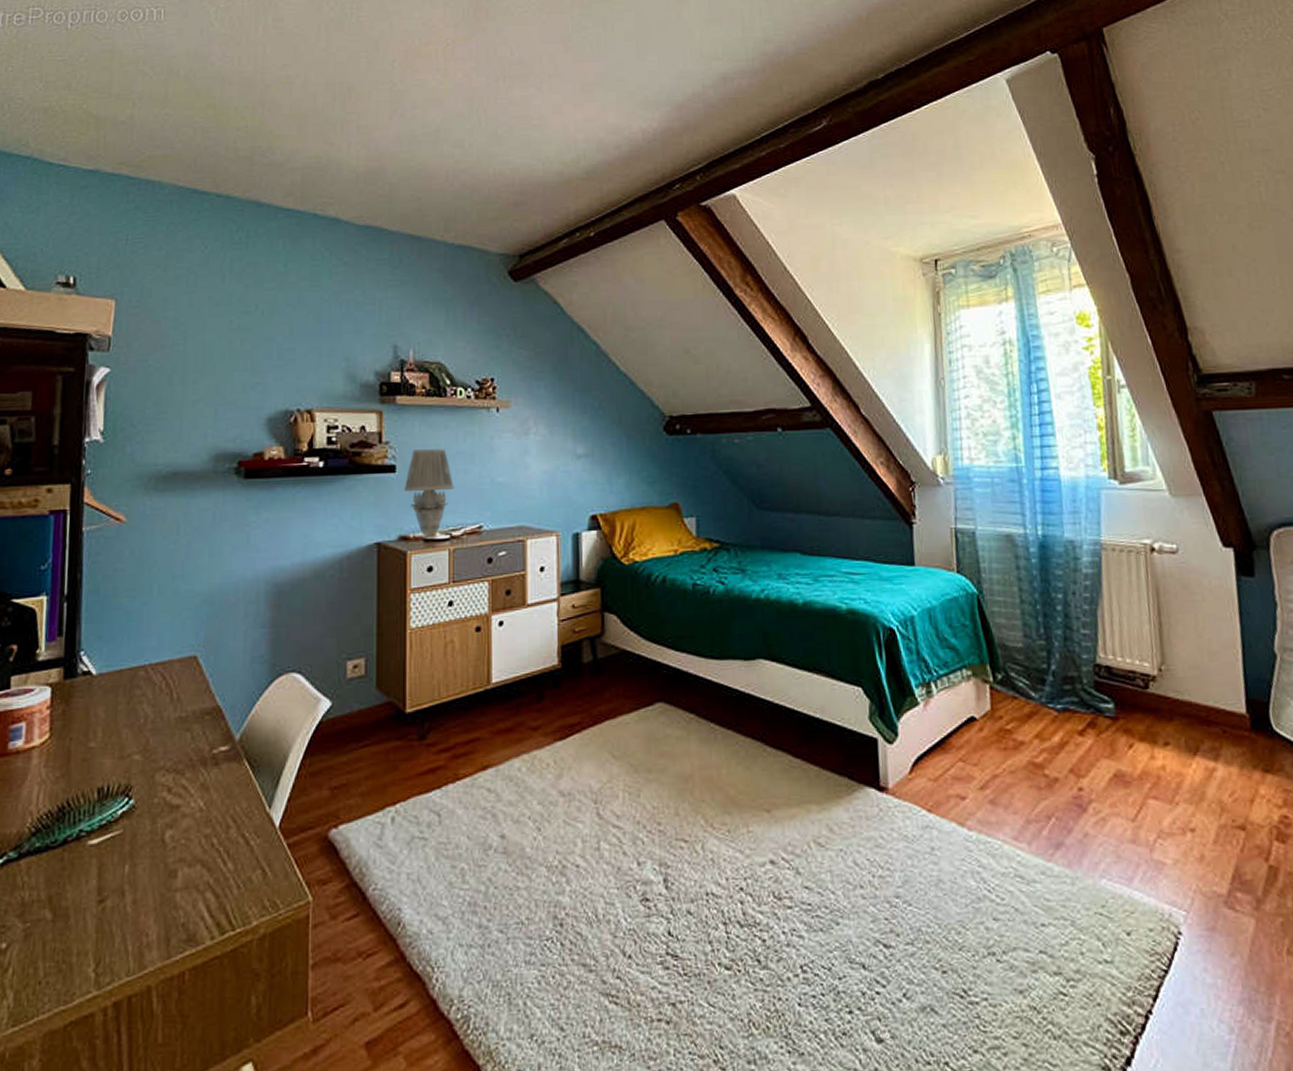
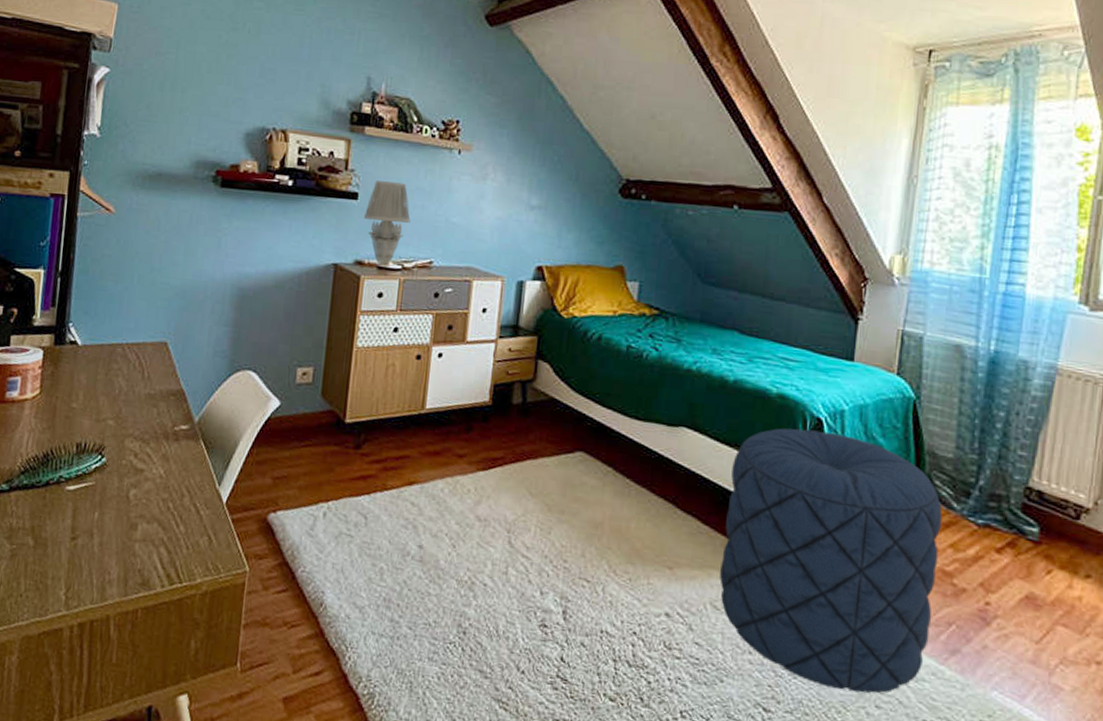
pouf: none [814,640,1033,909] -> present [720,428,943,693]

